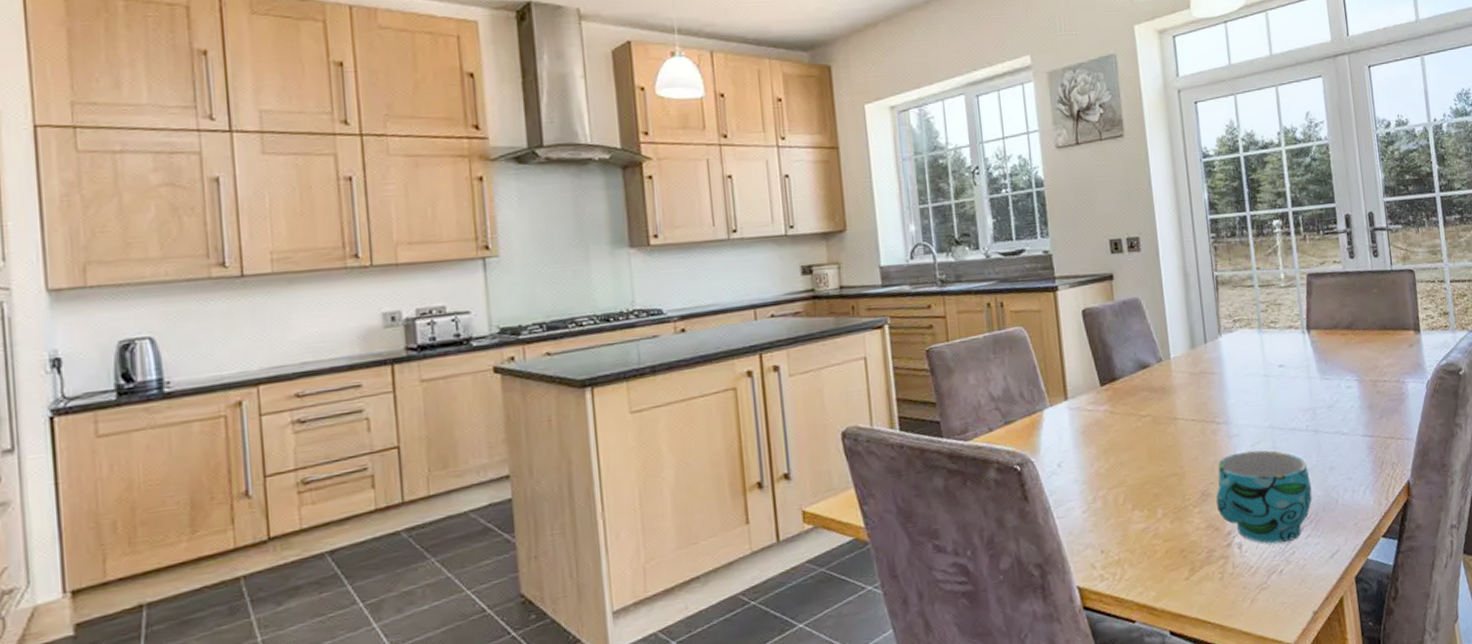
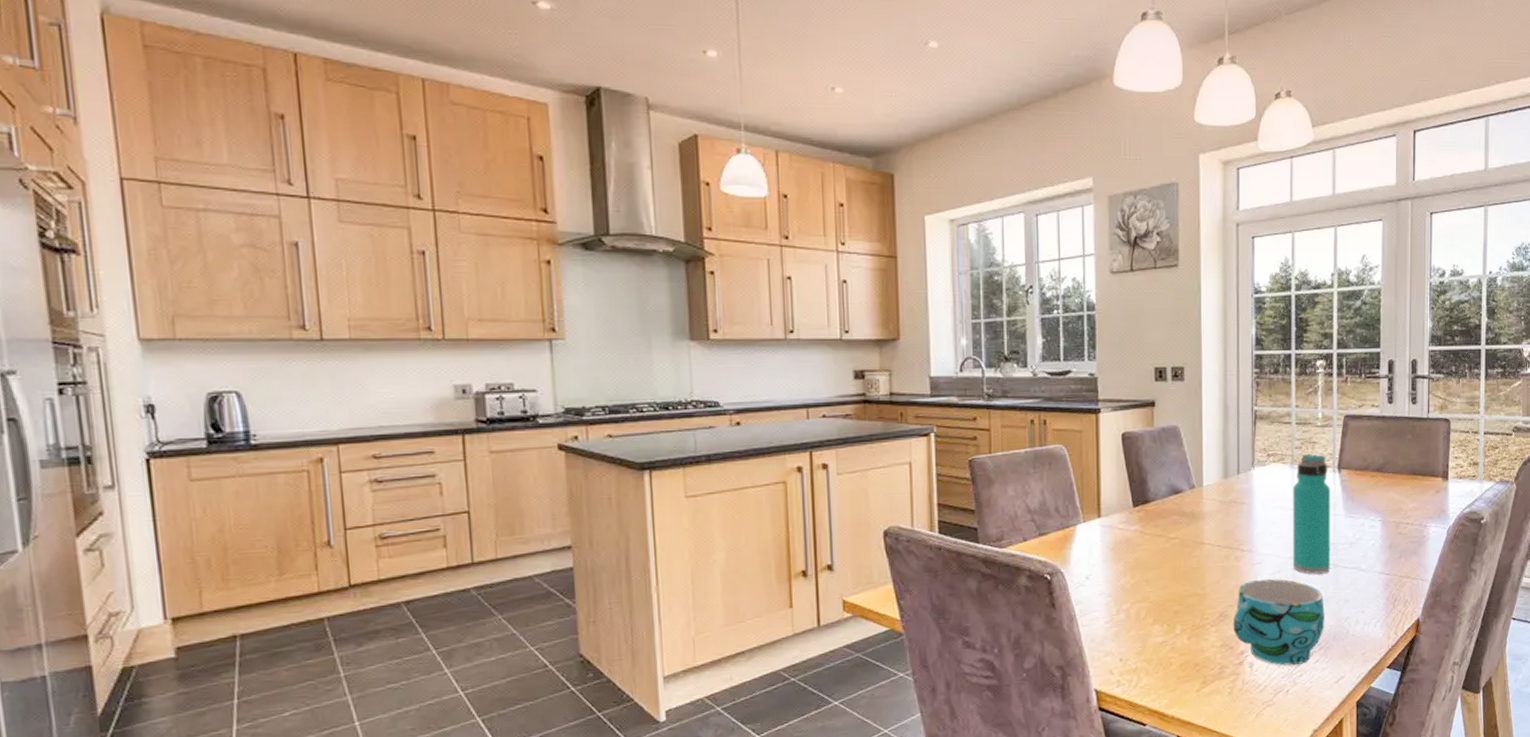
water bottle: none [1263,316,1312,443] -> present [1293,453,1331,574]

